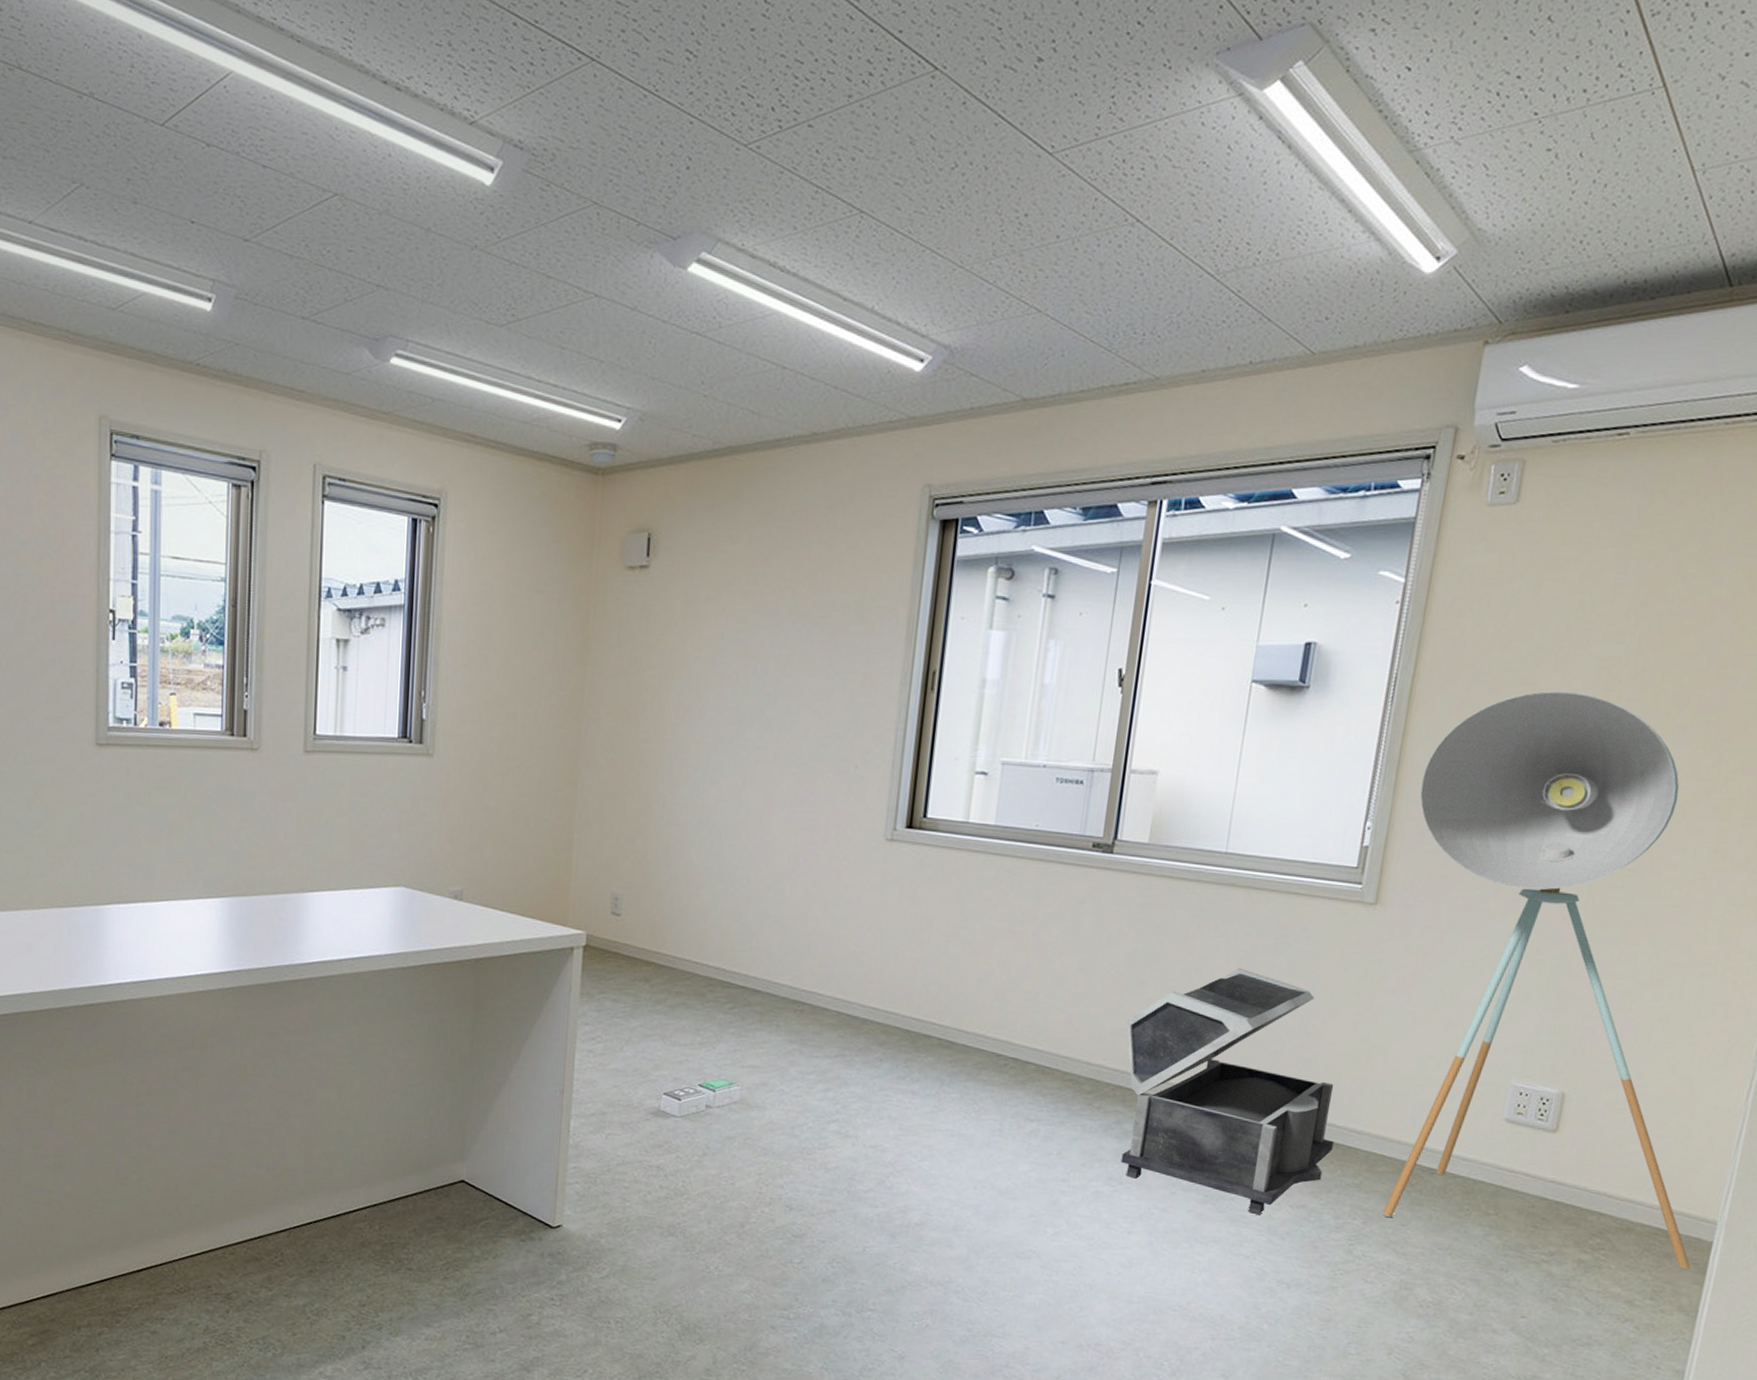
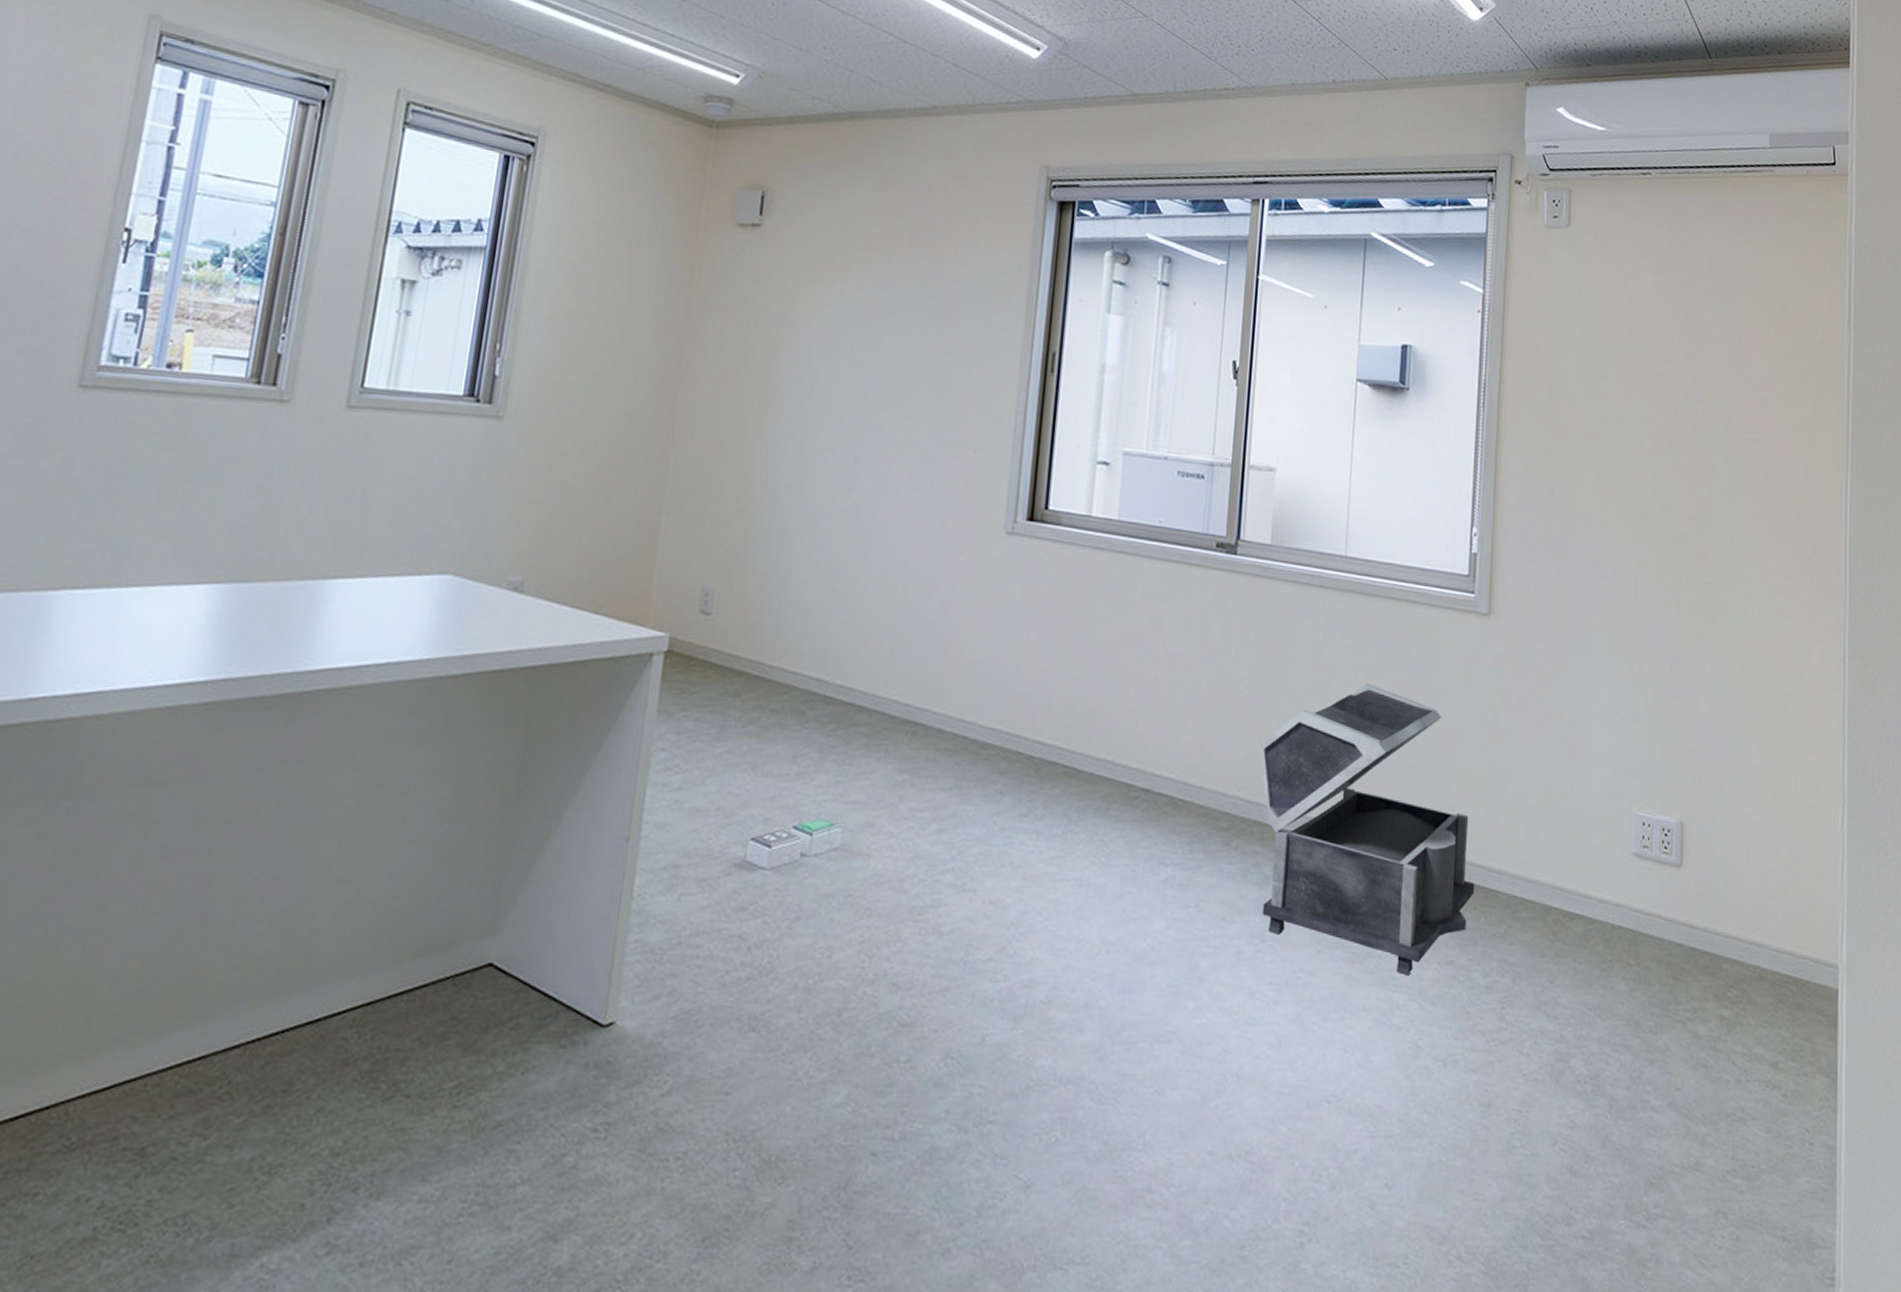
floor lamp: present [1382,691,1691,1269] -> none [1517,404,1822,1023]

